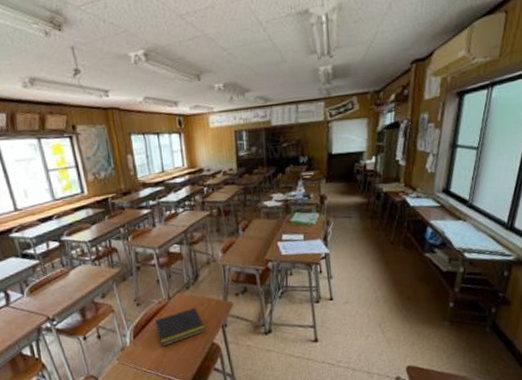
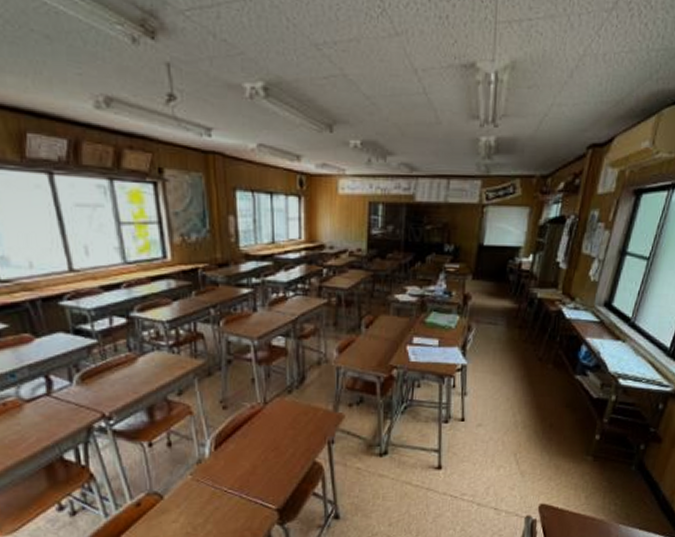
notepad: present [155,307,206,347] -> none [244,417,308,462]

